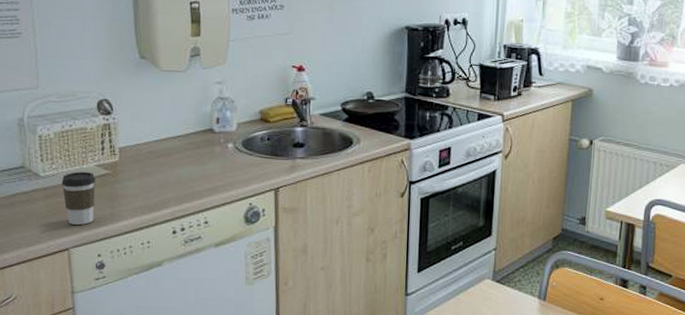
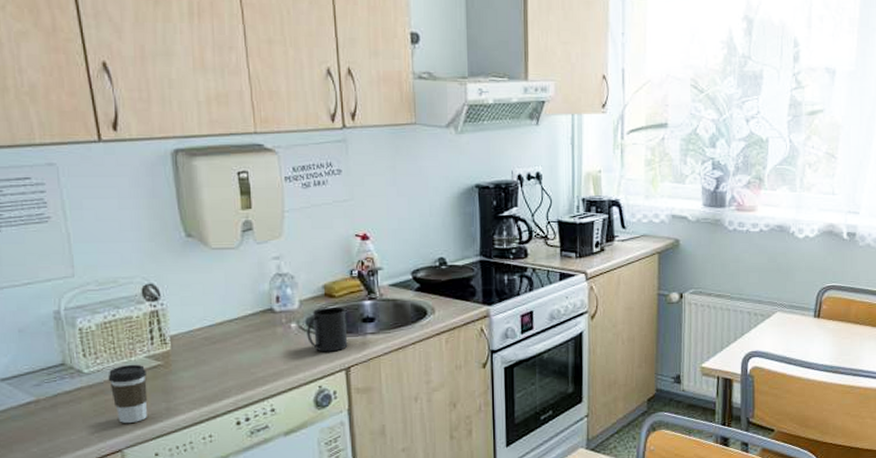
mug: none [242,130,279,173] -> present [307,306,348,352]

